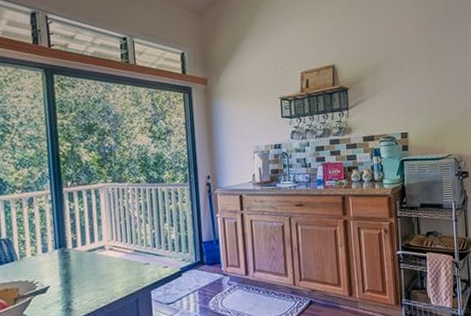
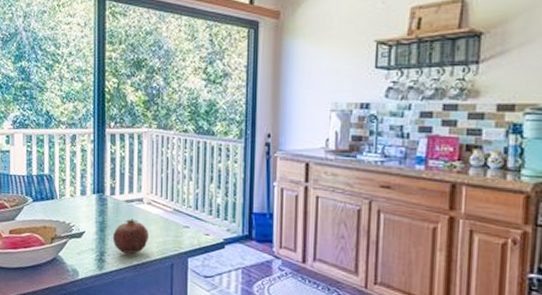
fruit: none [77,265,113,299] -> present [112,218,148,254]

